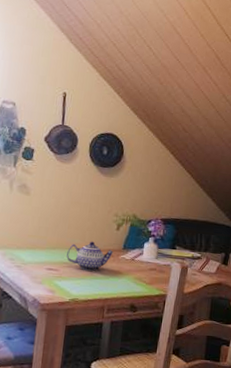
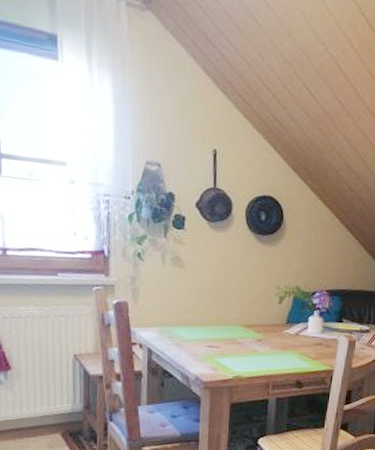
teapot: present [66,241,113,271] -> none [227,316,276,347]

